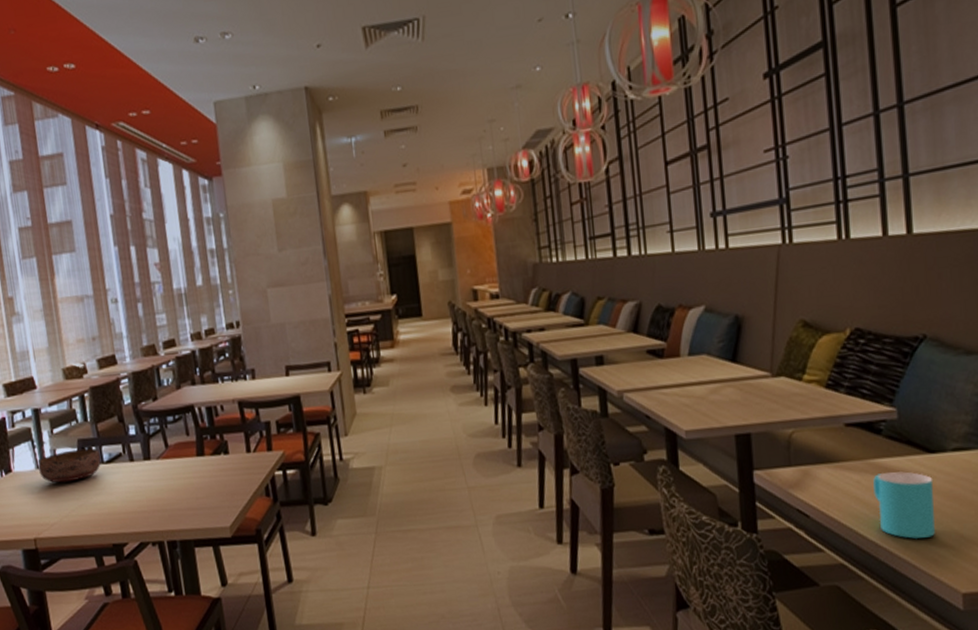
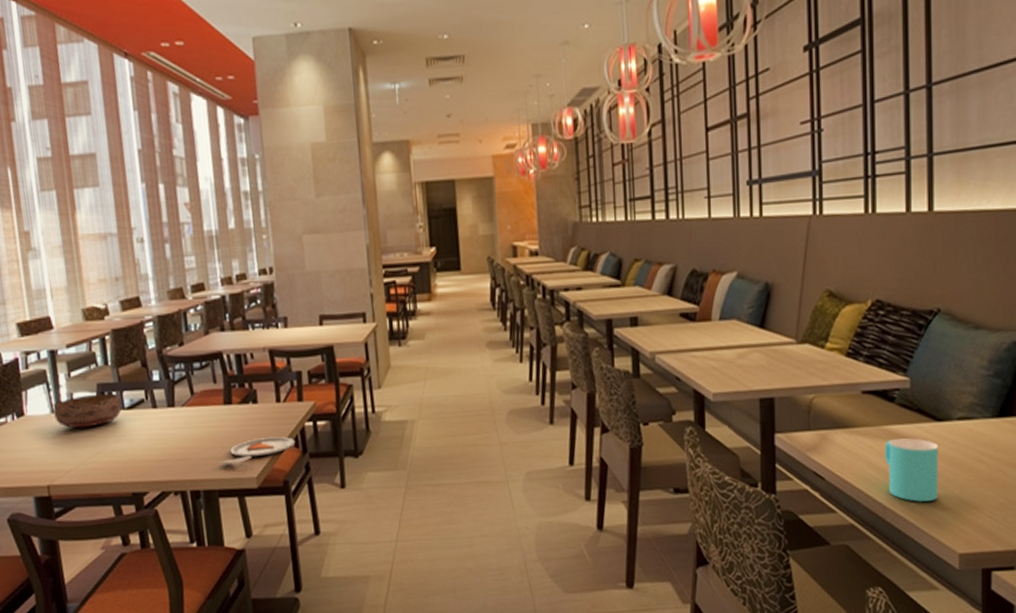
dinner plate: none [194,486,267,516] -> present [219,437,296,465]

